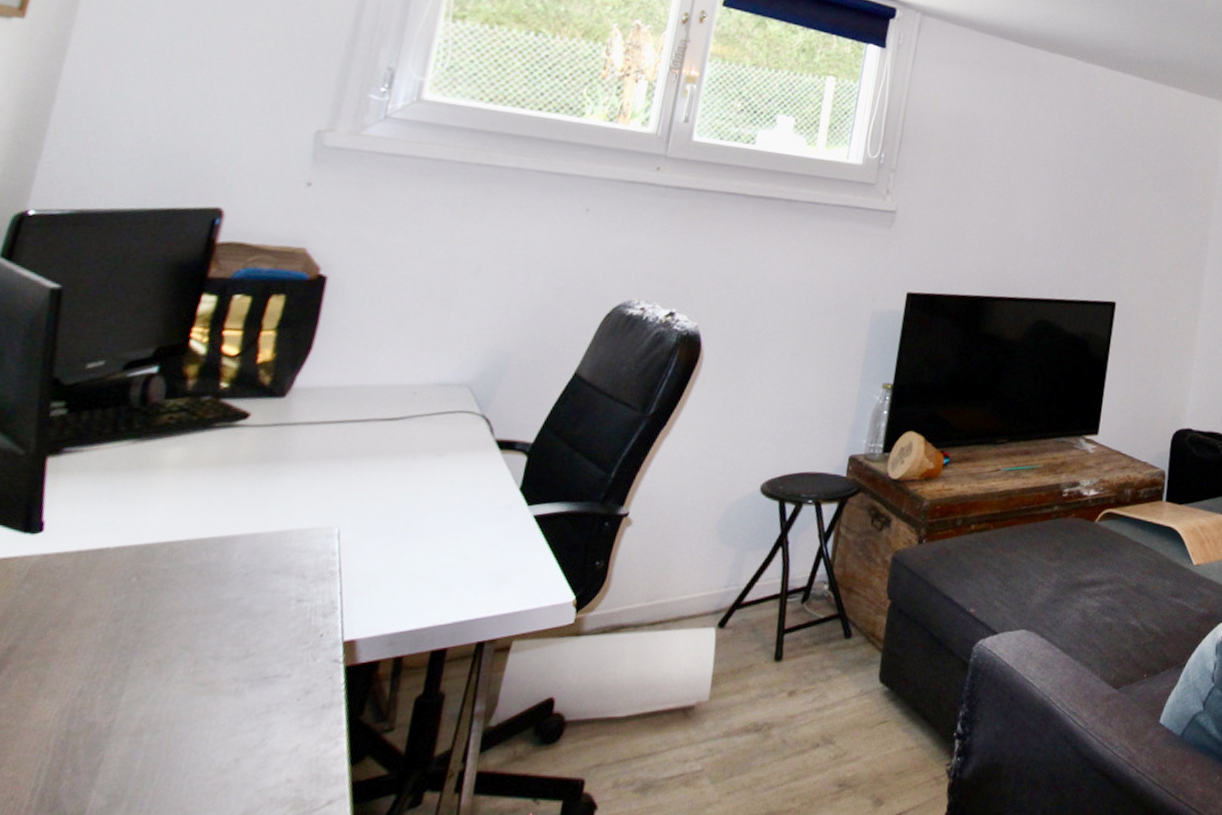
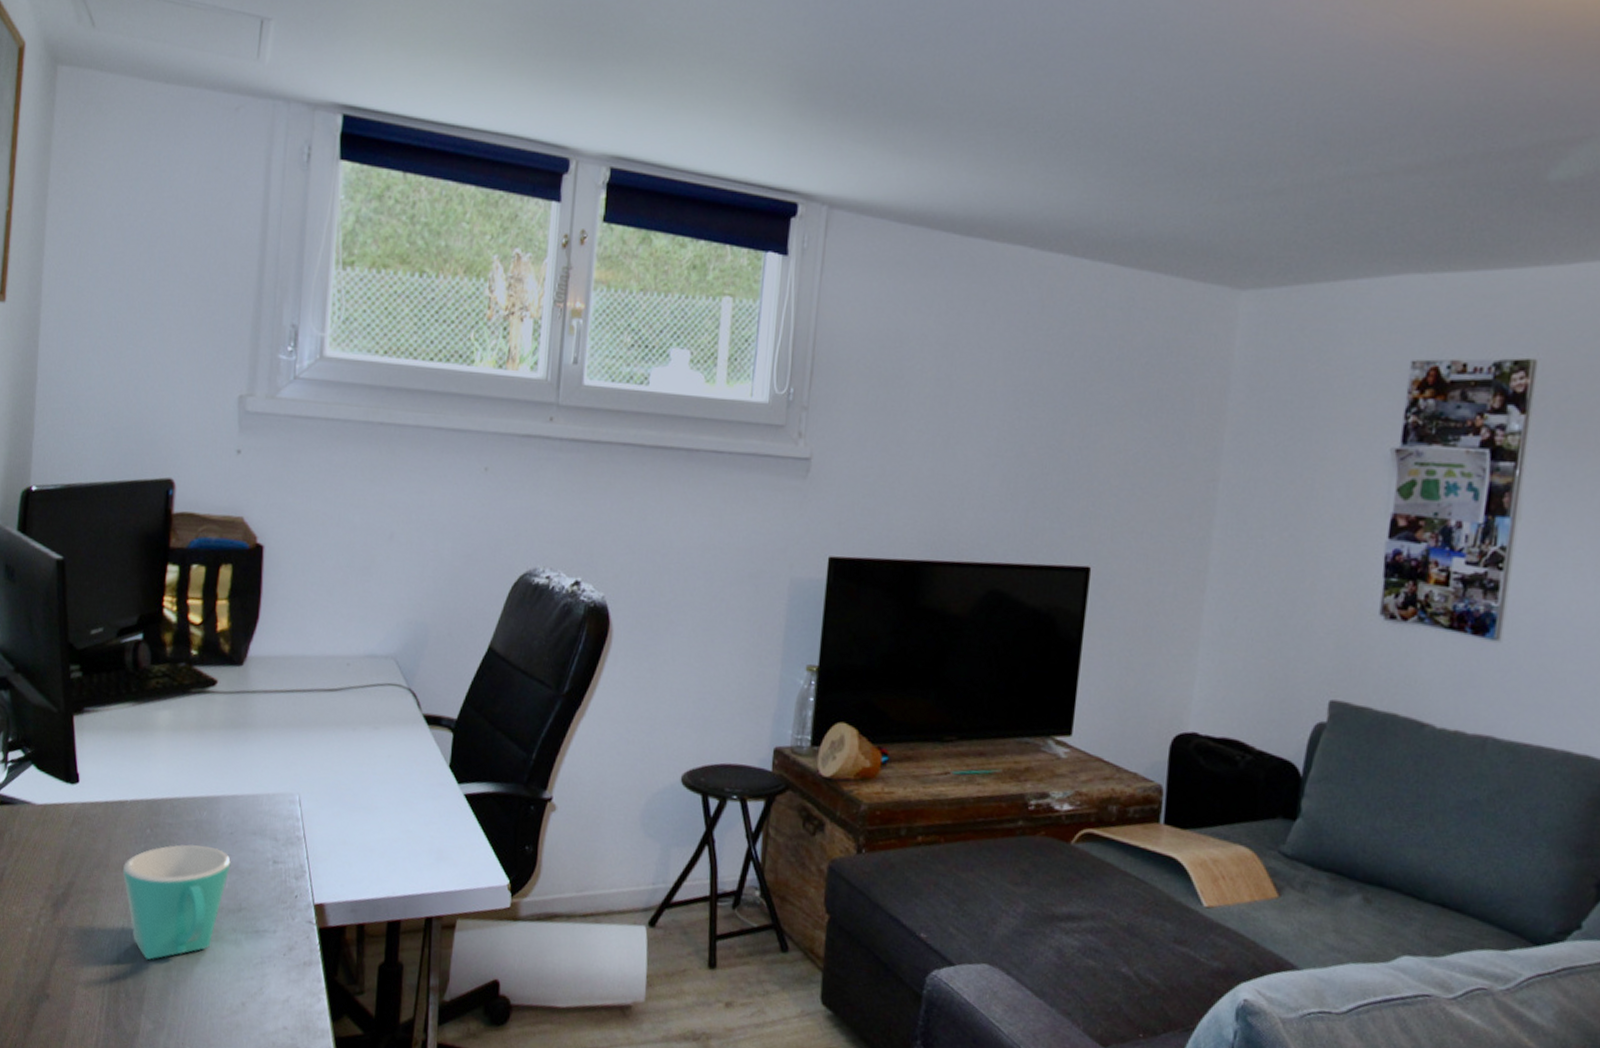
mug: none [89,590,242,725] -> present [122,844,231,960]

